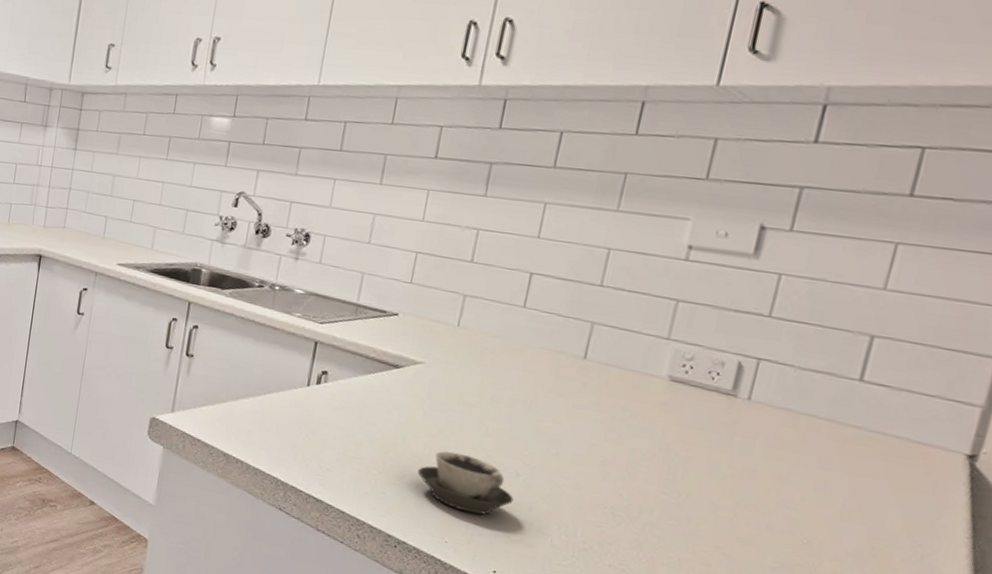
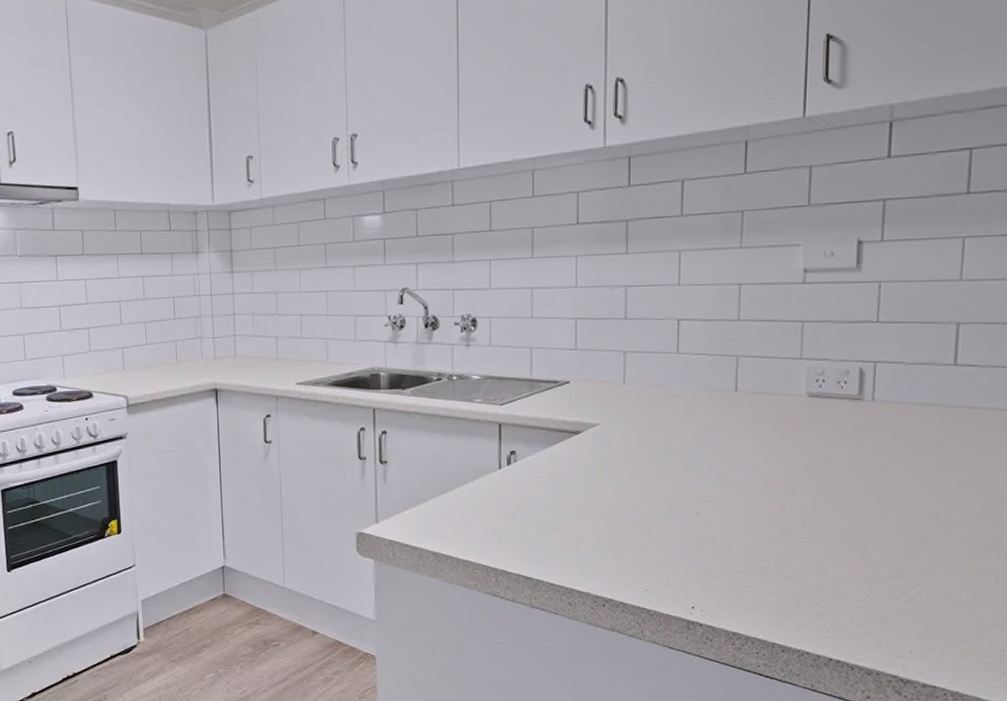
cup: present [418,451,514,515] -> none [612,503,698,558]

